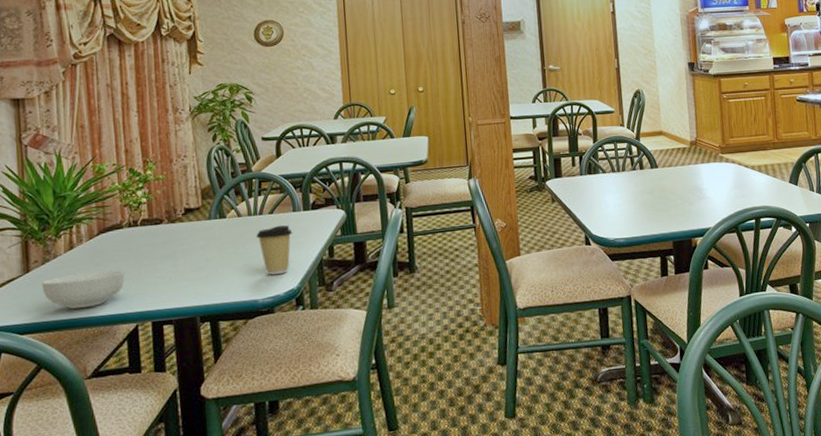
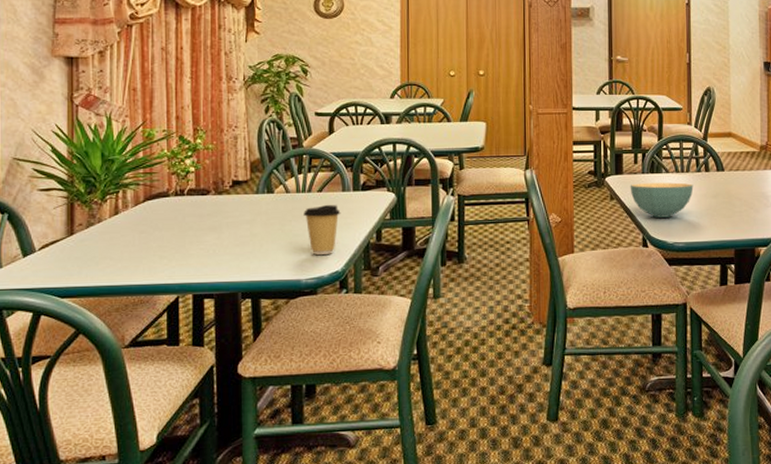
cereal bowl: present [41,270,125,309] -> none [85,239,168,275]
cereal bowl: none [569,181,630,216] -> present [630,182,694,218]

